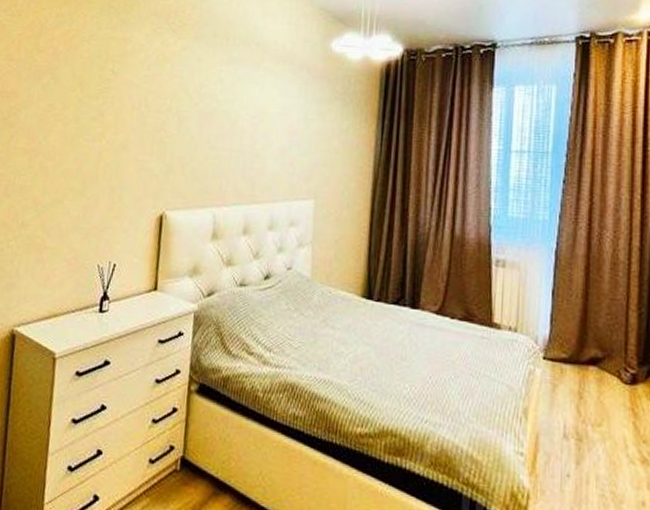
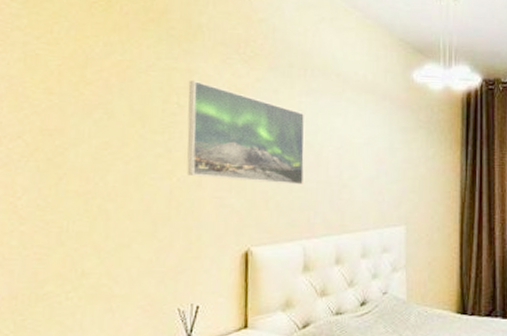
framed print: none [115,48,225,154] -> present [186,80,305,186]

